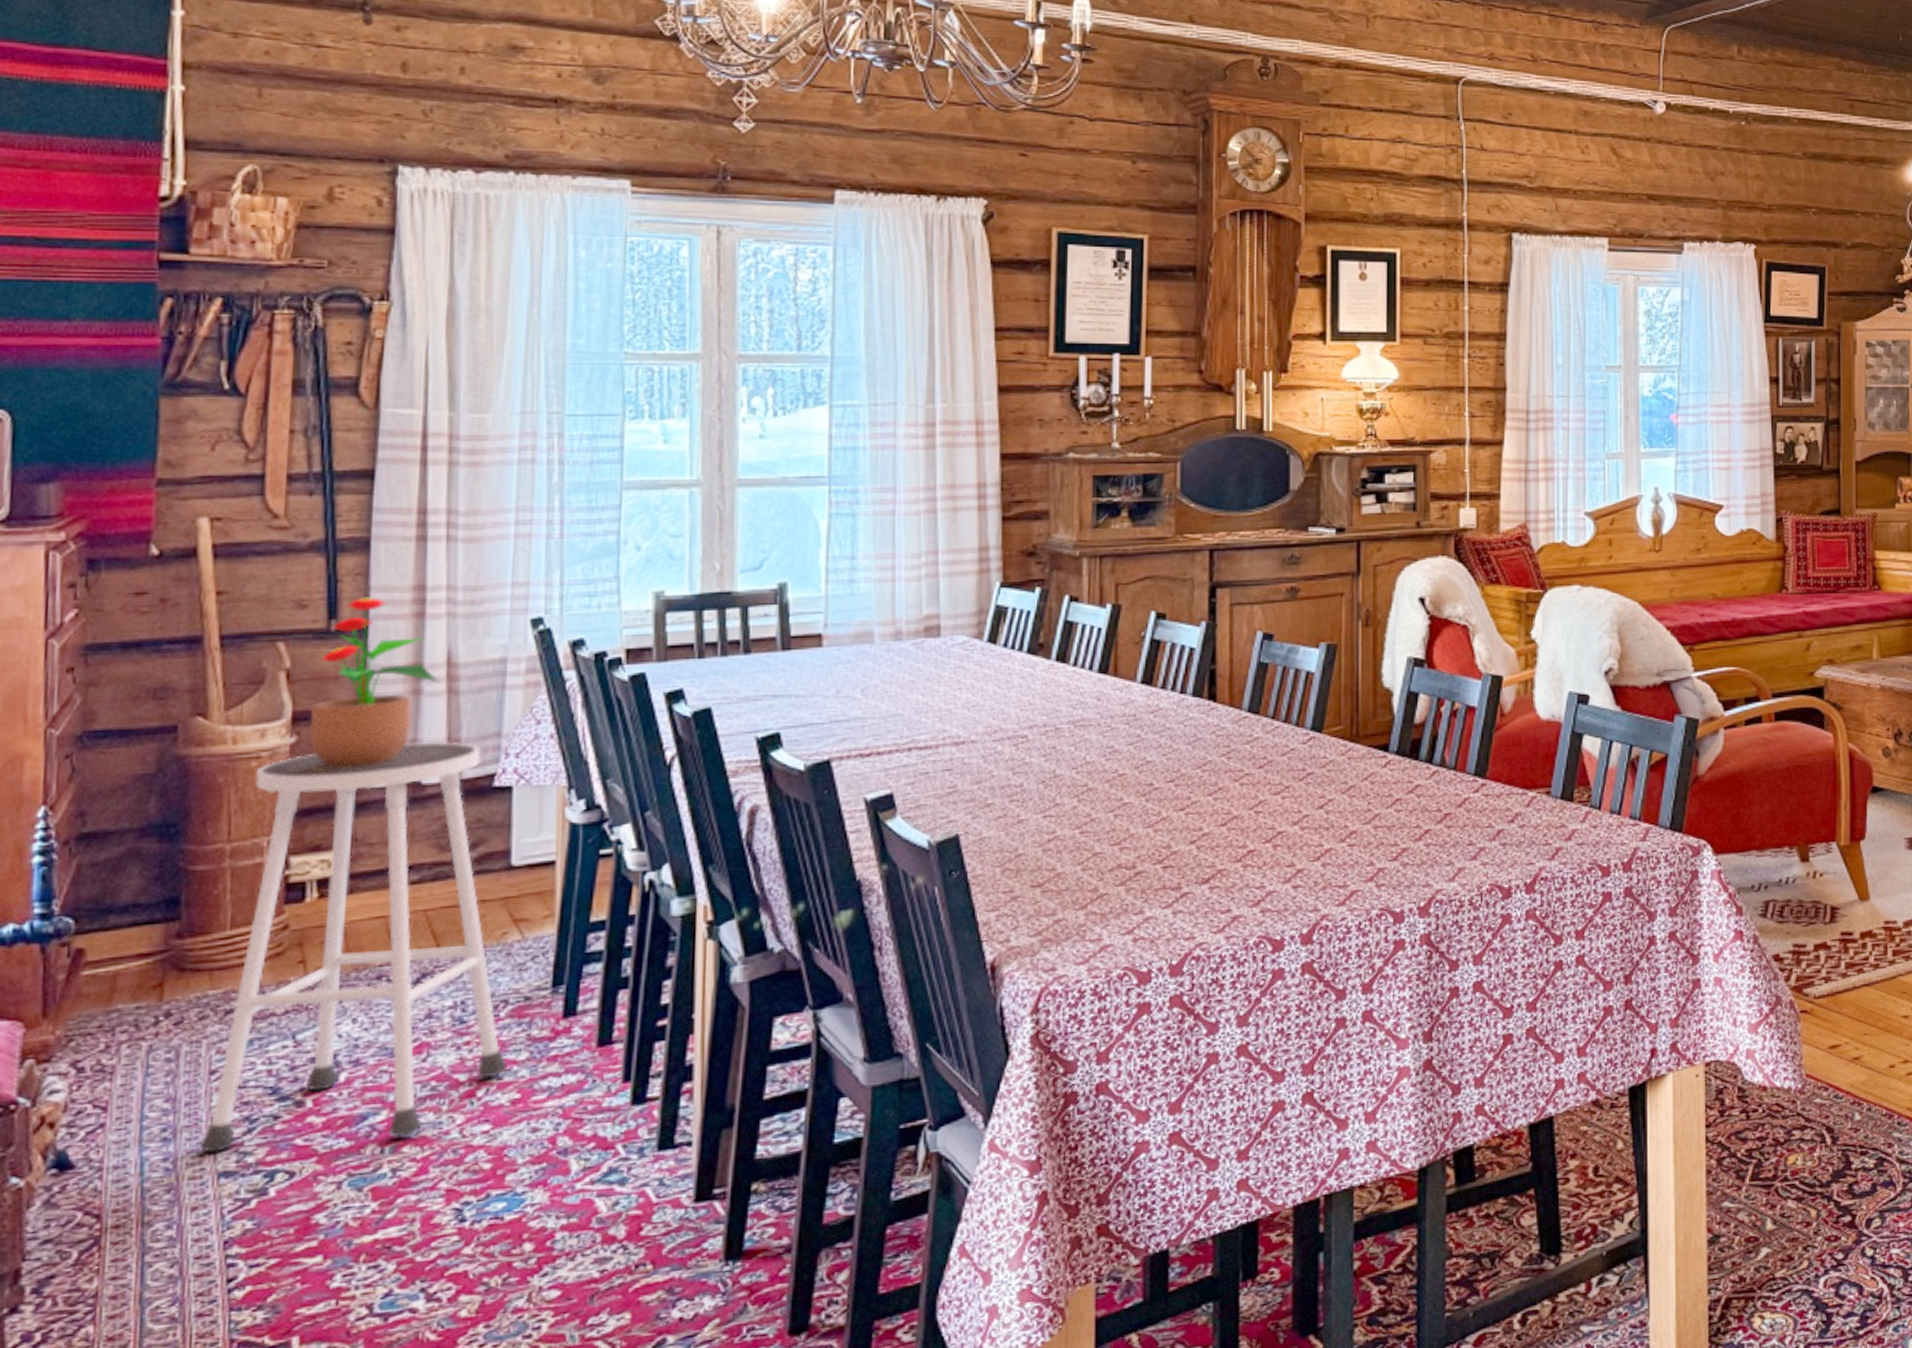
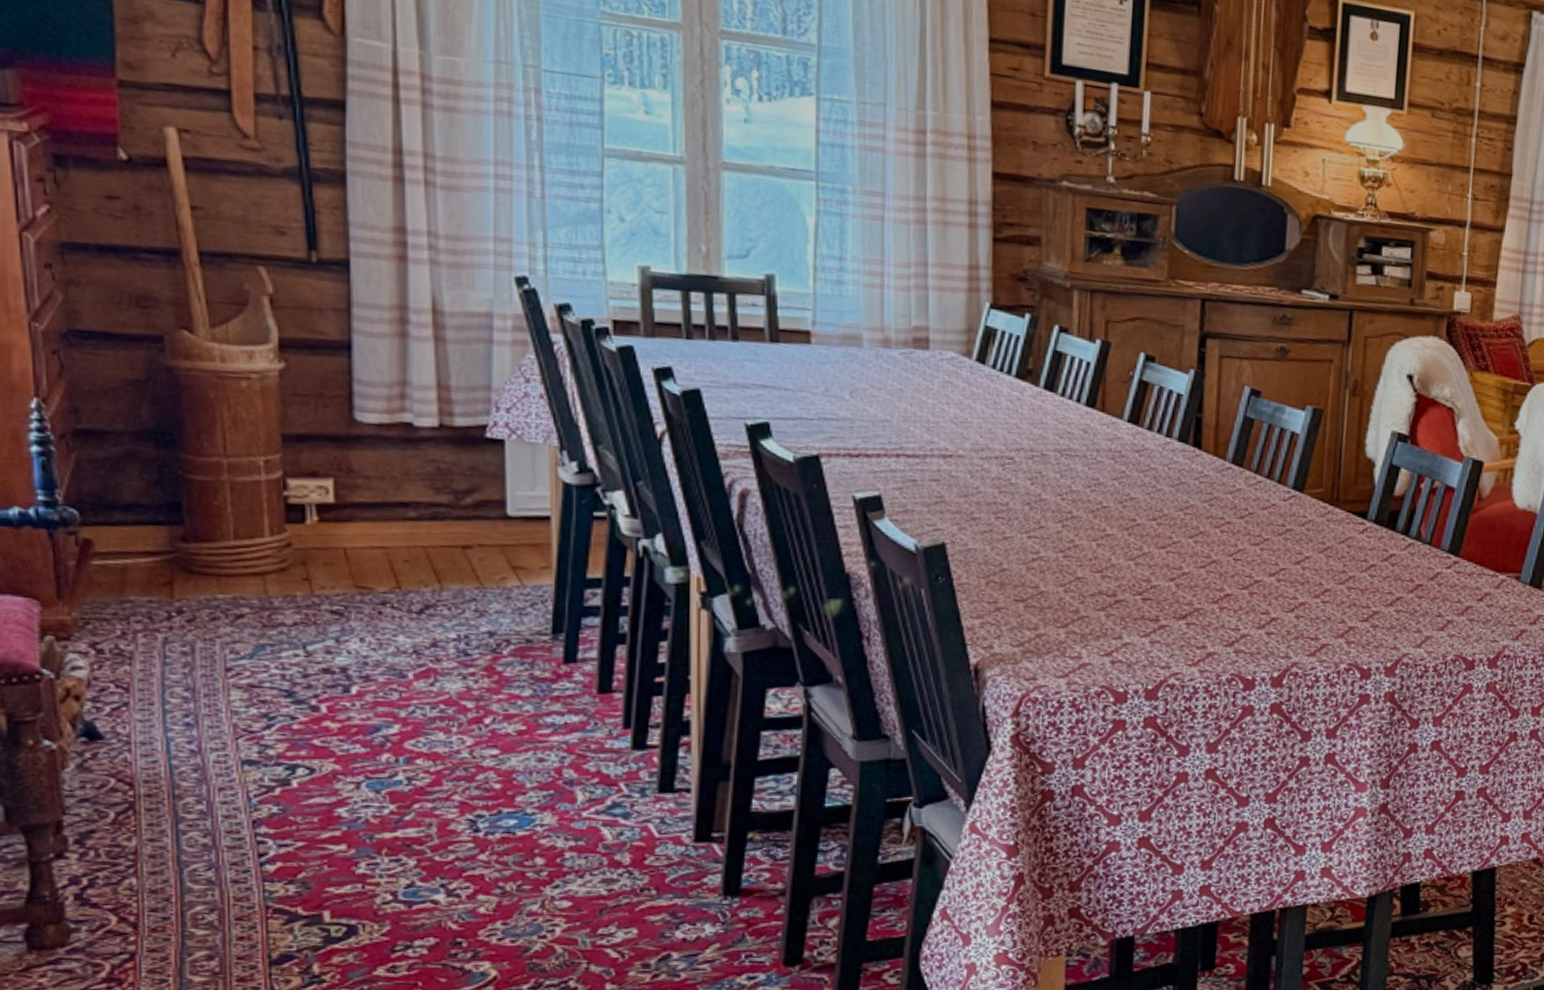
stool: present [200,742,507,1153] -> none [222,381,512,751]
potted flower: present [310,597,439,768] -> none [296,232,425,401]

